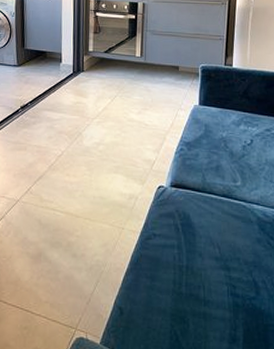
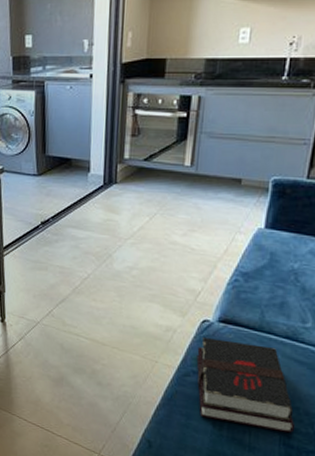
hardback book: none [156,202,239,283] -> present [196,337,296,433]

